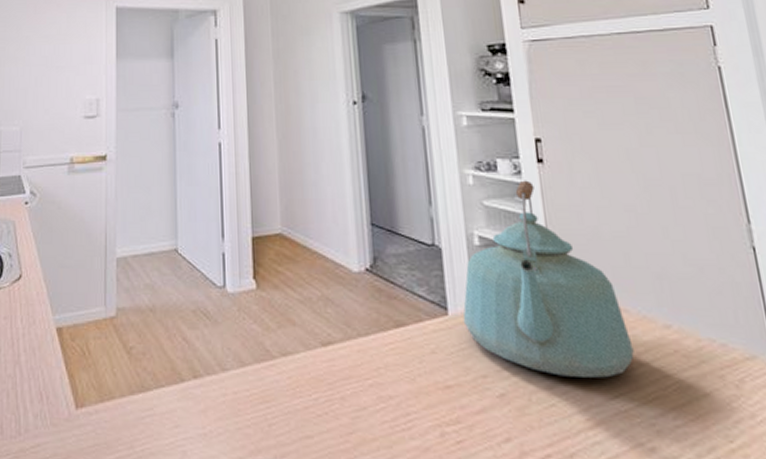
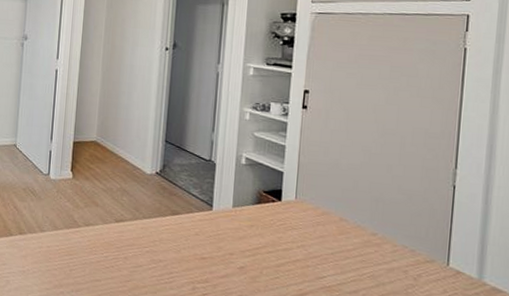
kettle: present [462,180,635,378] -> none [223,120,345,264]

